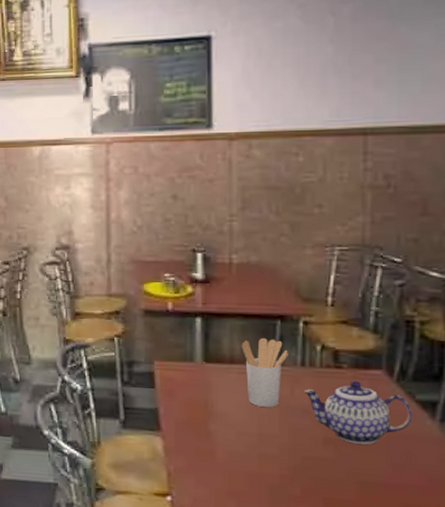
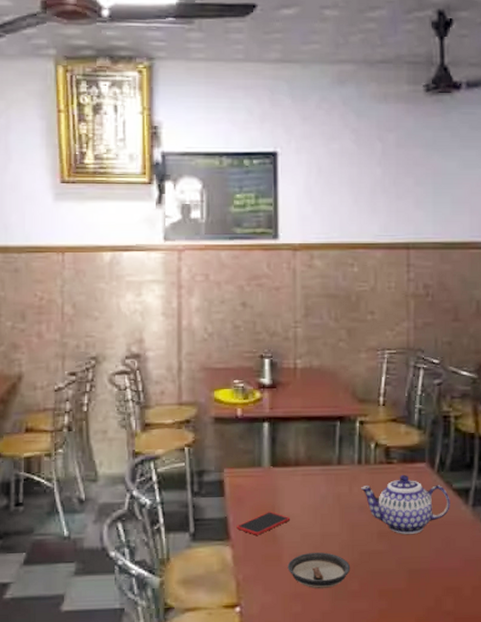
smartphone: none [167,407,224,429] -> present [236,512,290,535]
saucer: none [221,451,291,490] -> present [287,552,351,589]
utensil holder: present [241,338,288,407] -> none [305,439,347,506]

